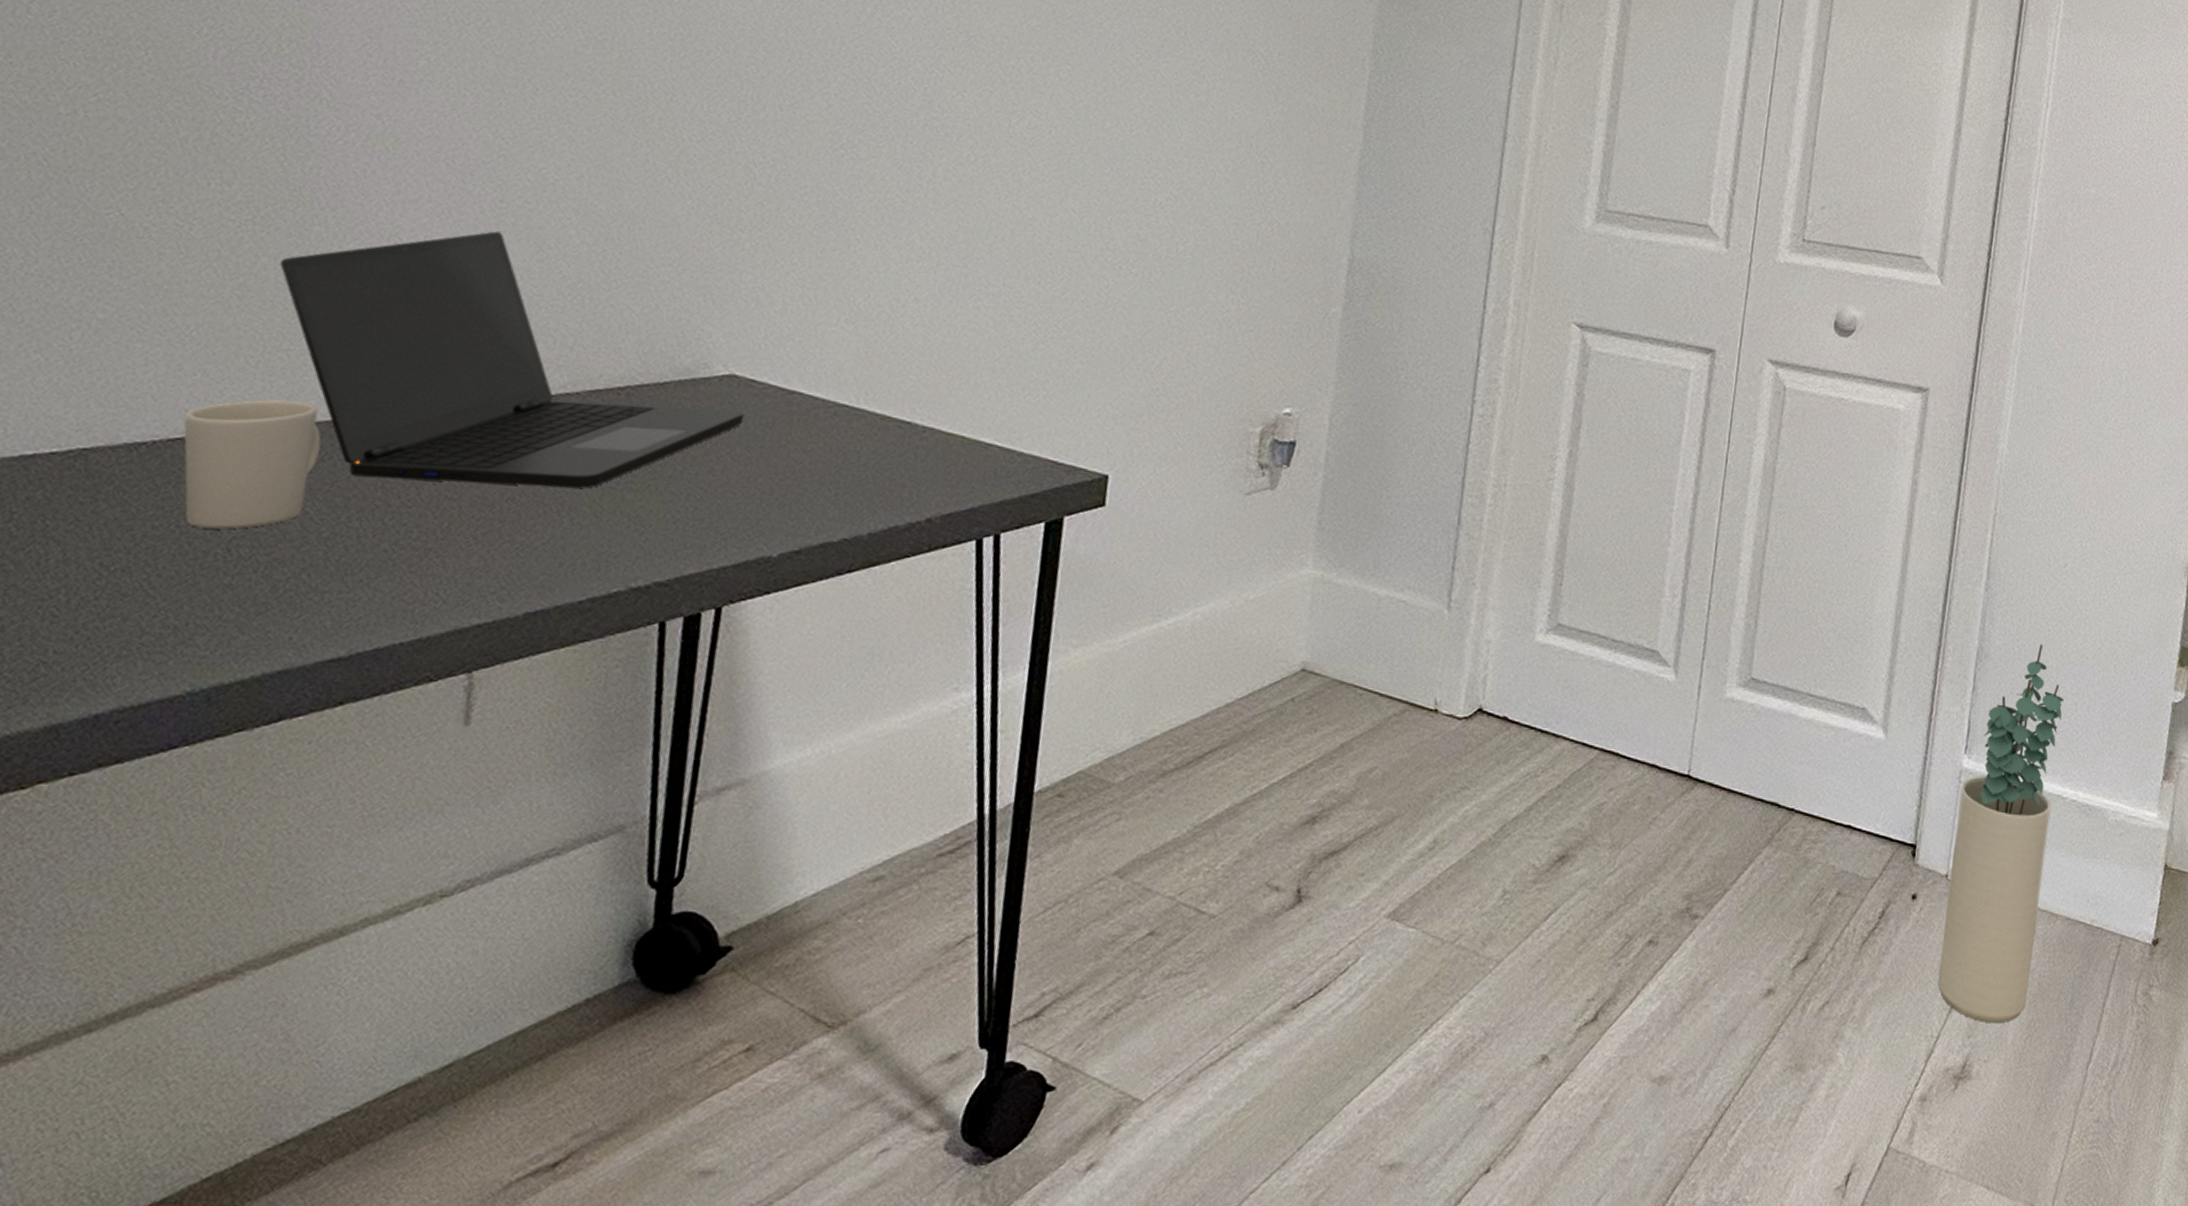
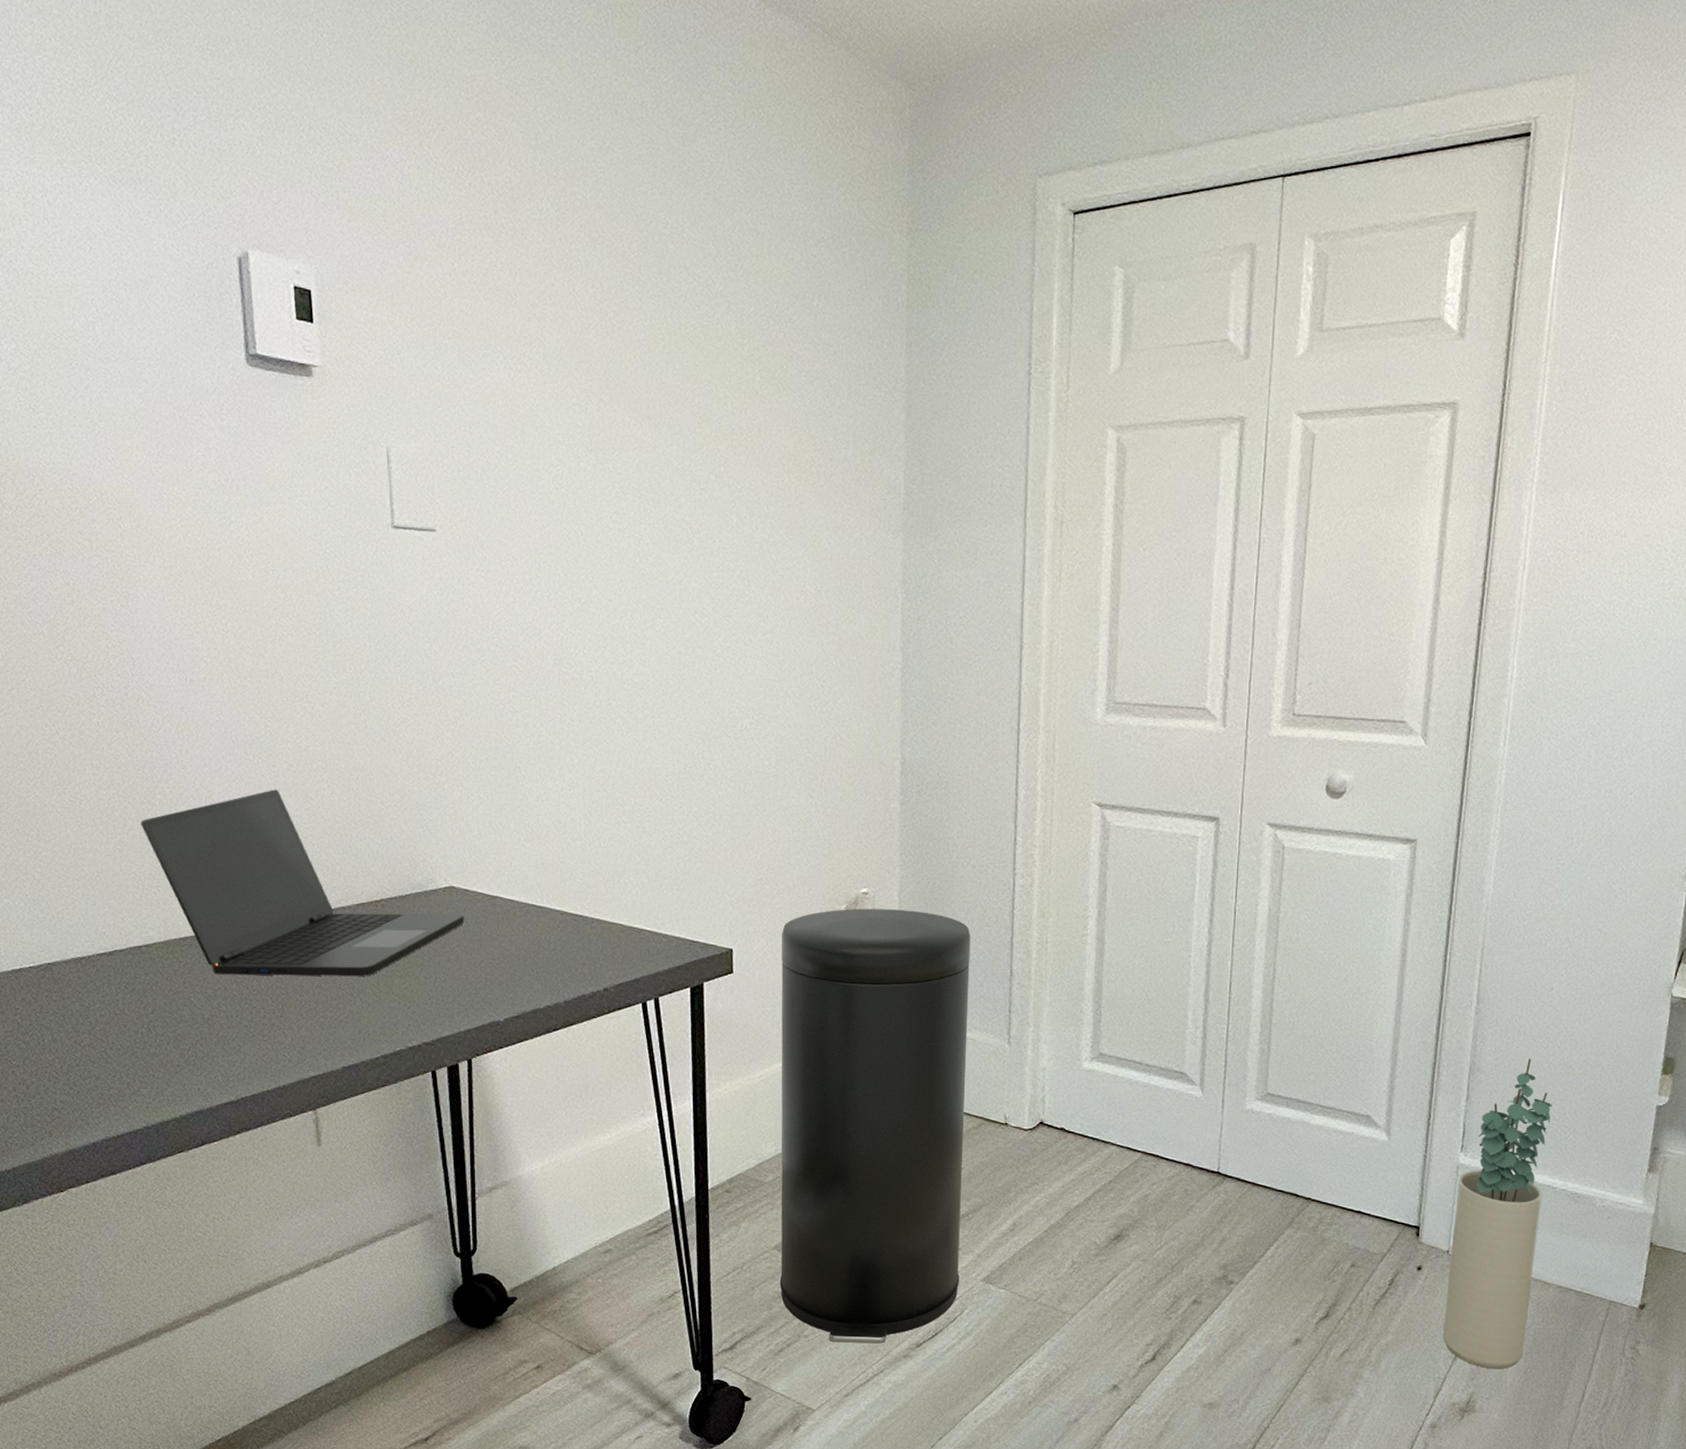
mug: present [183,399,321,530] -> none [104,923,191,1015]
pedal bin: none [1115,432,1414,1006] -> present [779,908,971,1344]

